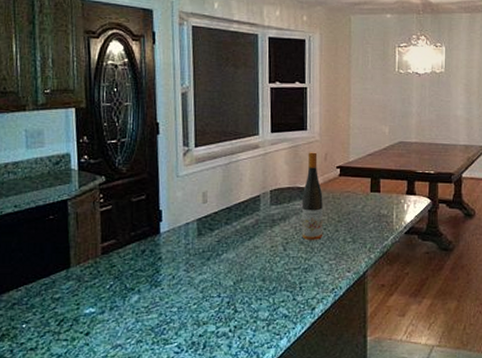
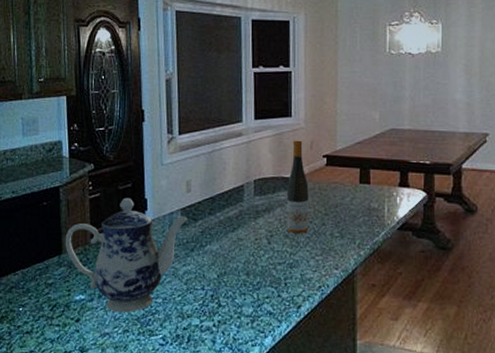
teapot: none [73,209,204,324] -> present [65,198,188,313]

